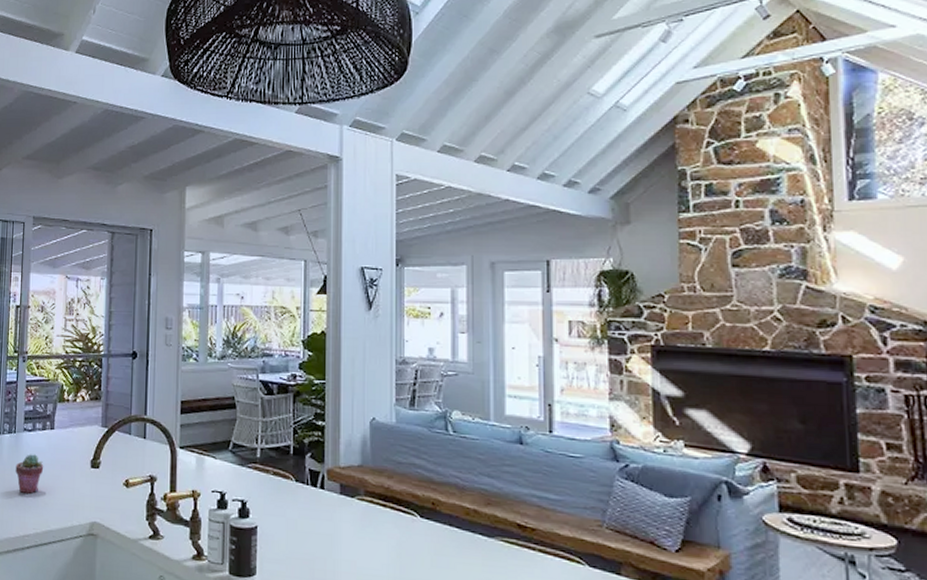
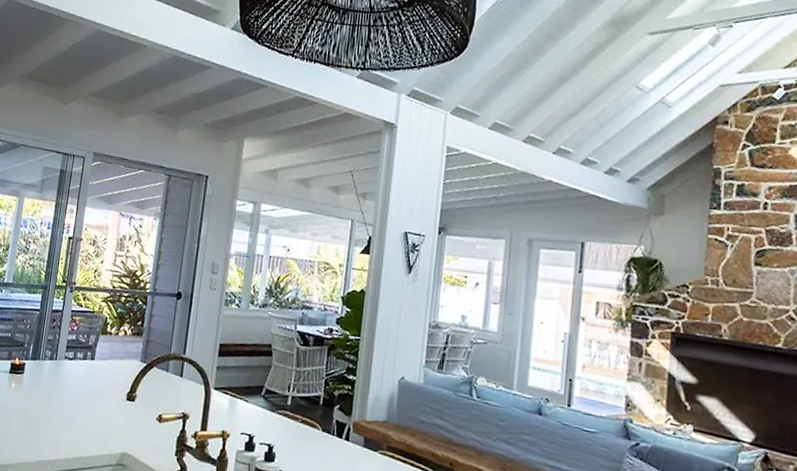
potted succulent: present [15,454,44,494] -> none [52,381,81,420]

